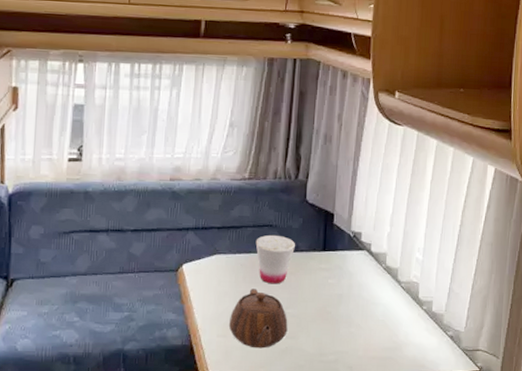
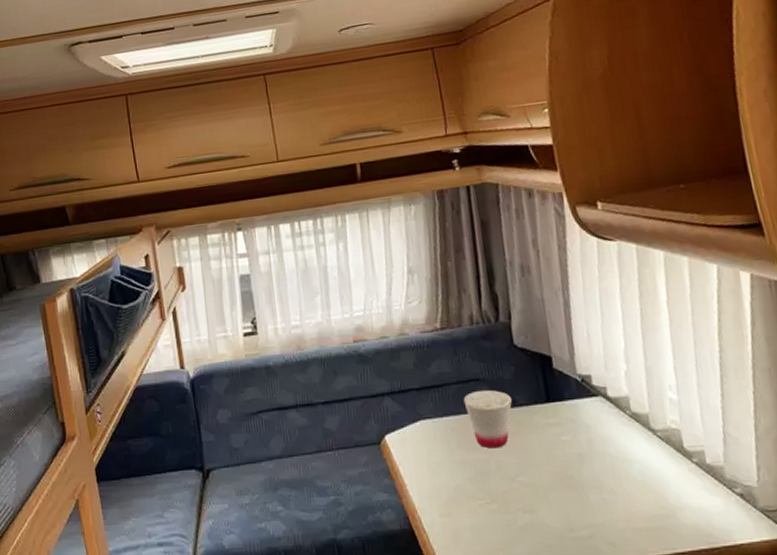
teapot: present [229,289,288,349] -> none [450,456,523,528]

